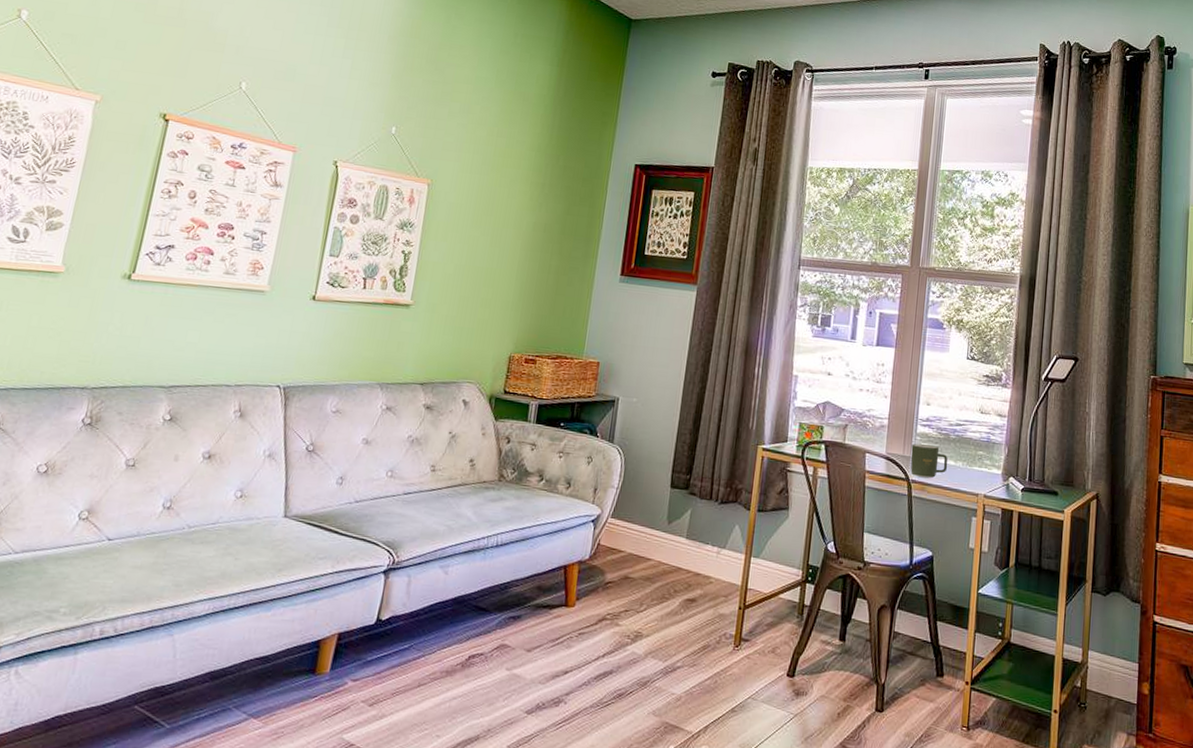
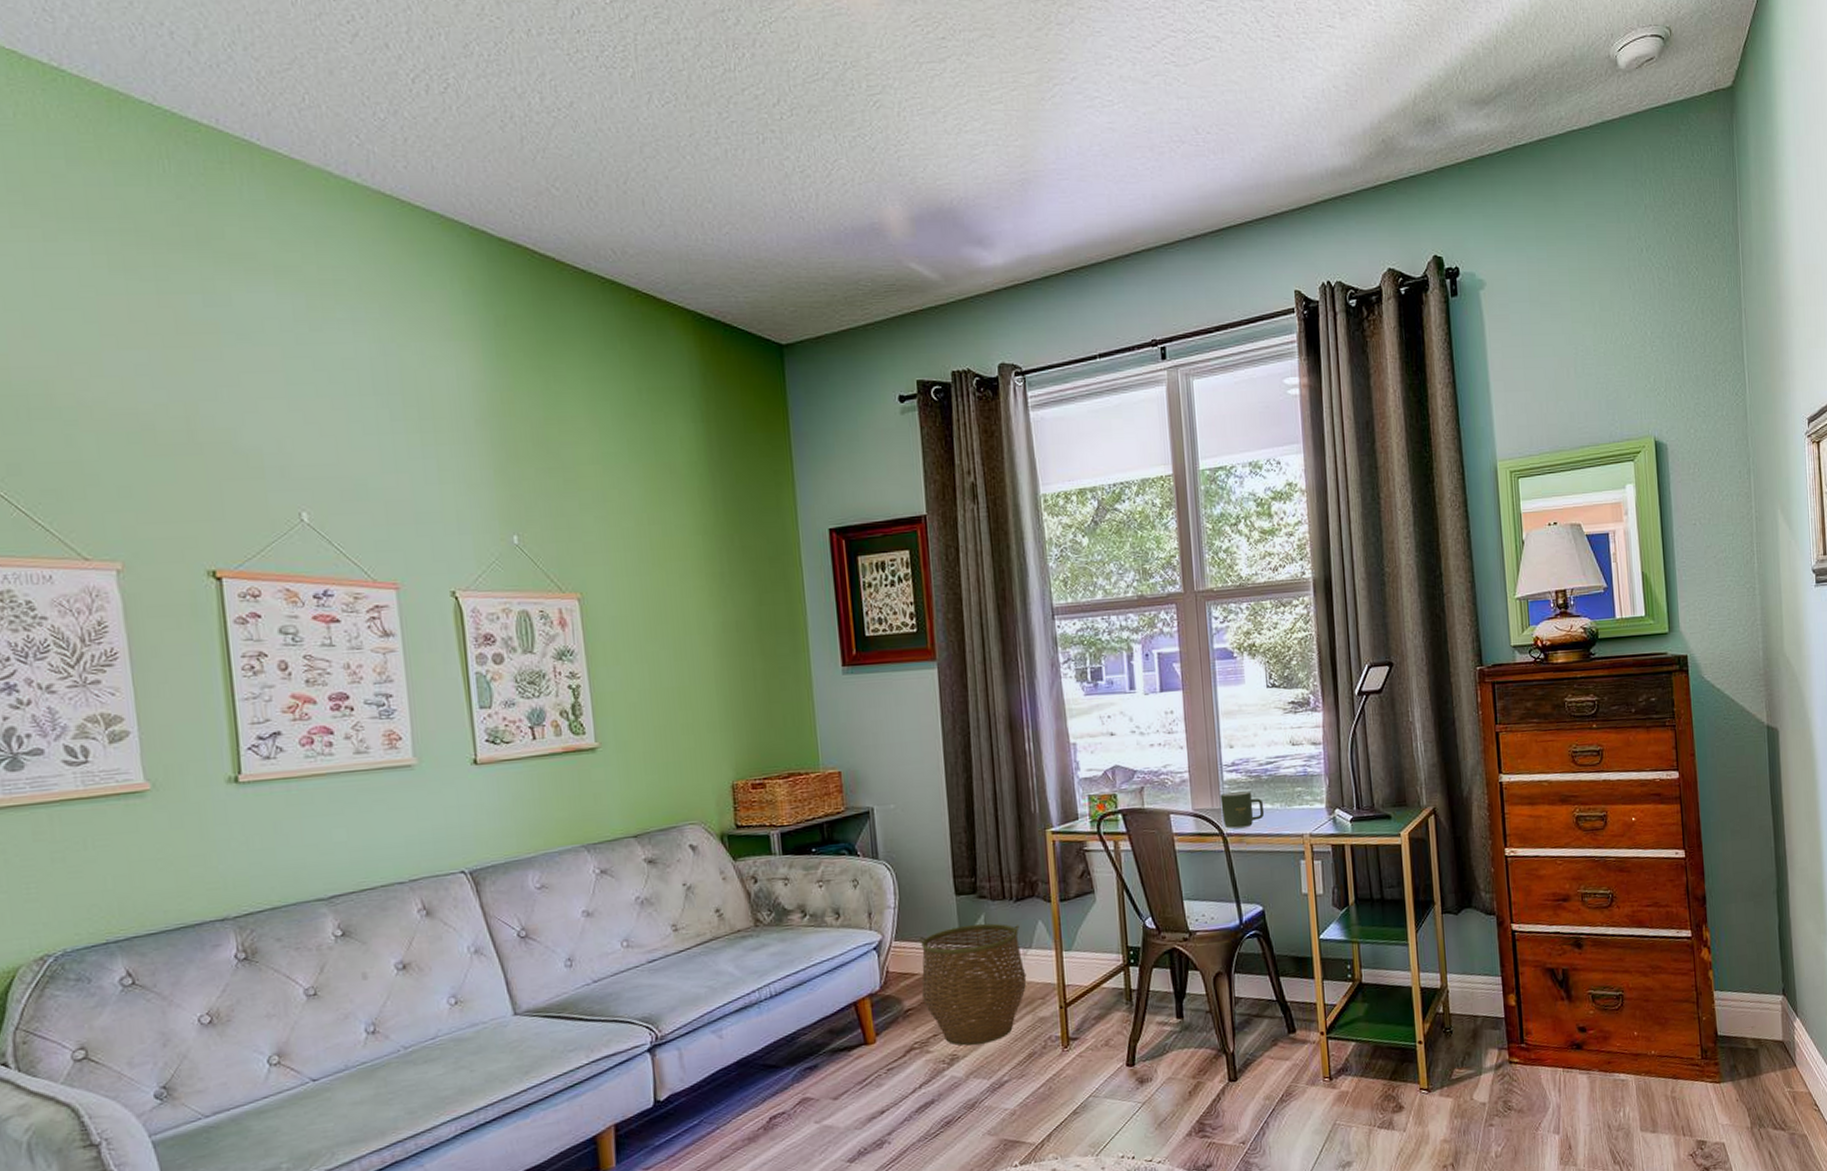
basket: none [622,516,719,628] -> present [919,923,1027,1046]

